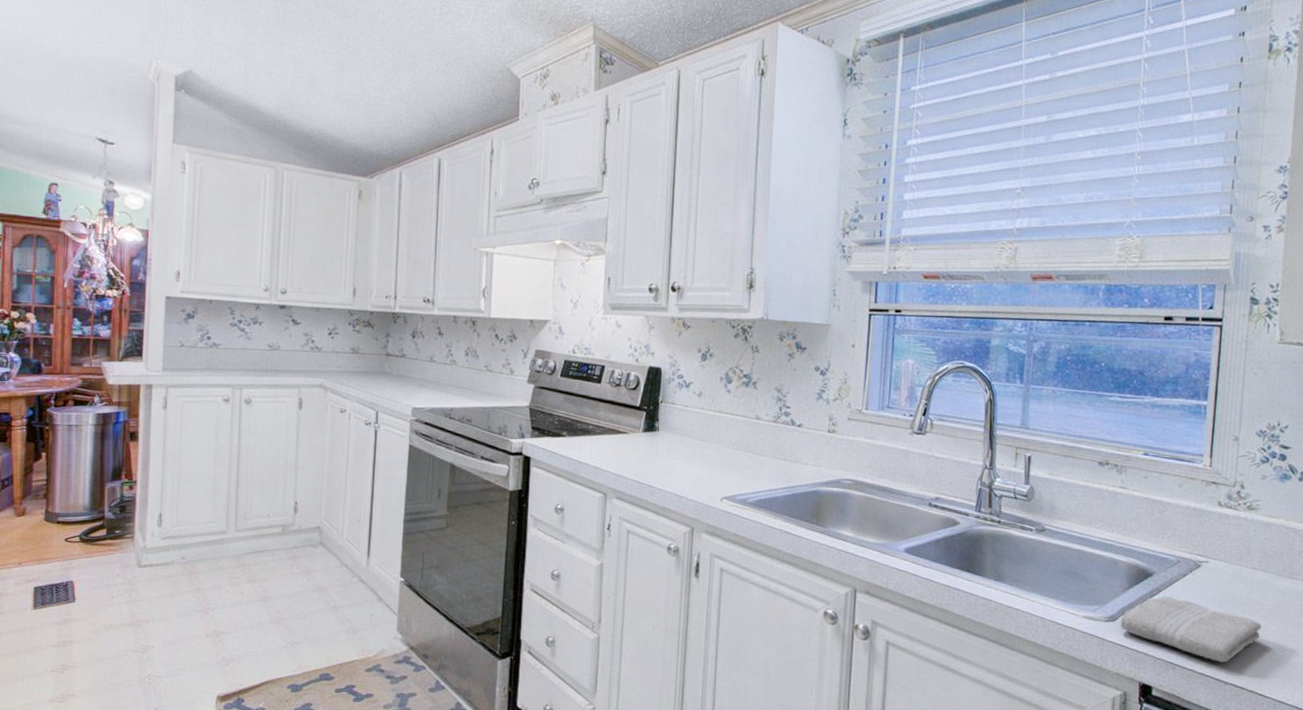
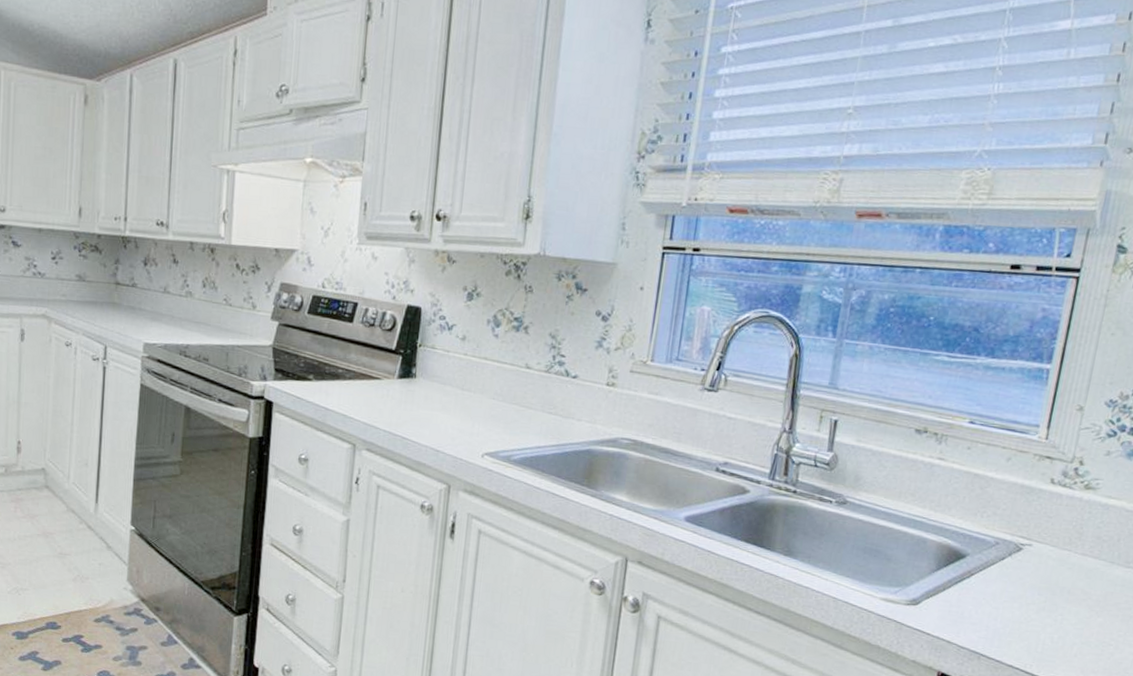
washcloth: present [1120,596,1262,663] -> none [922,580,1085,655]

